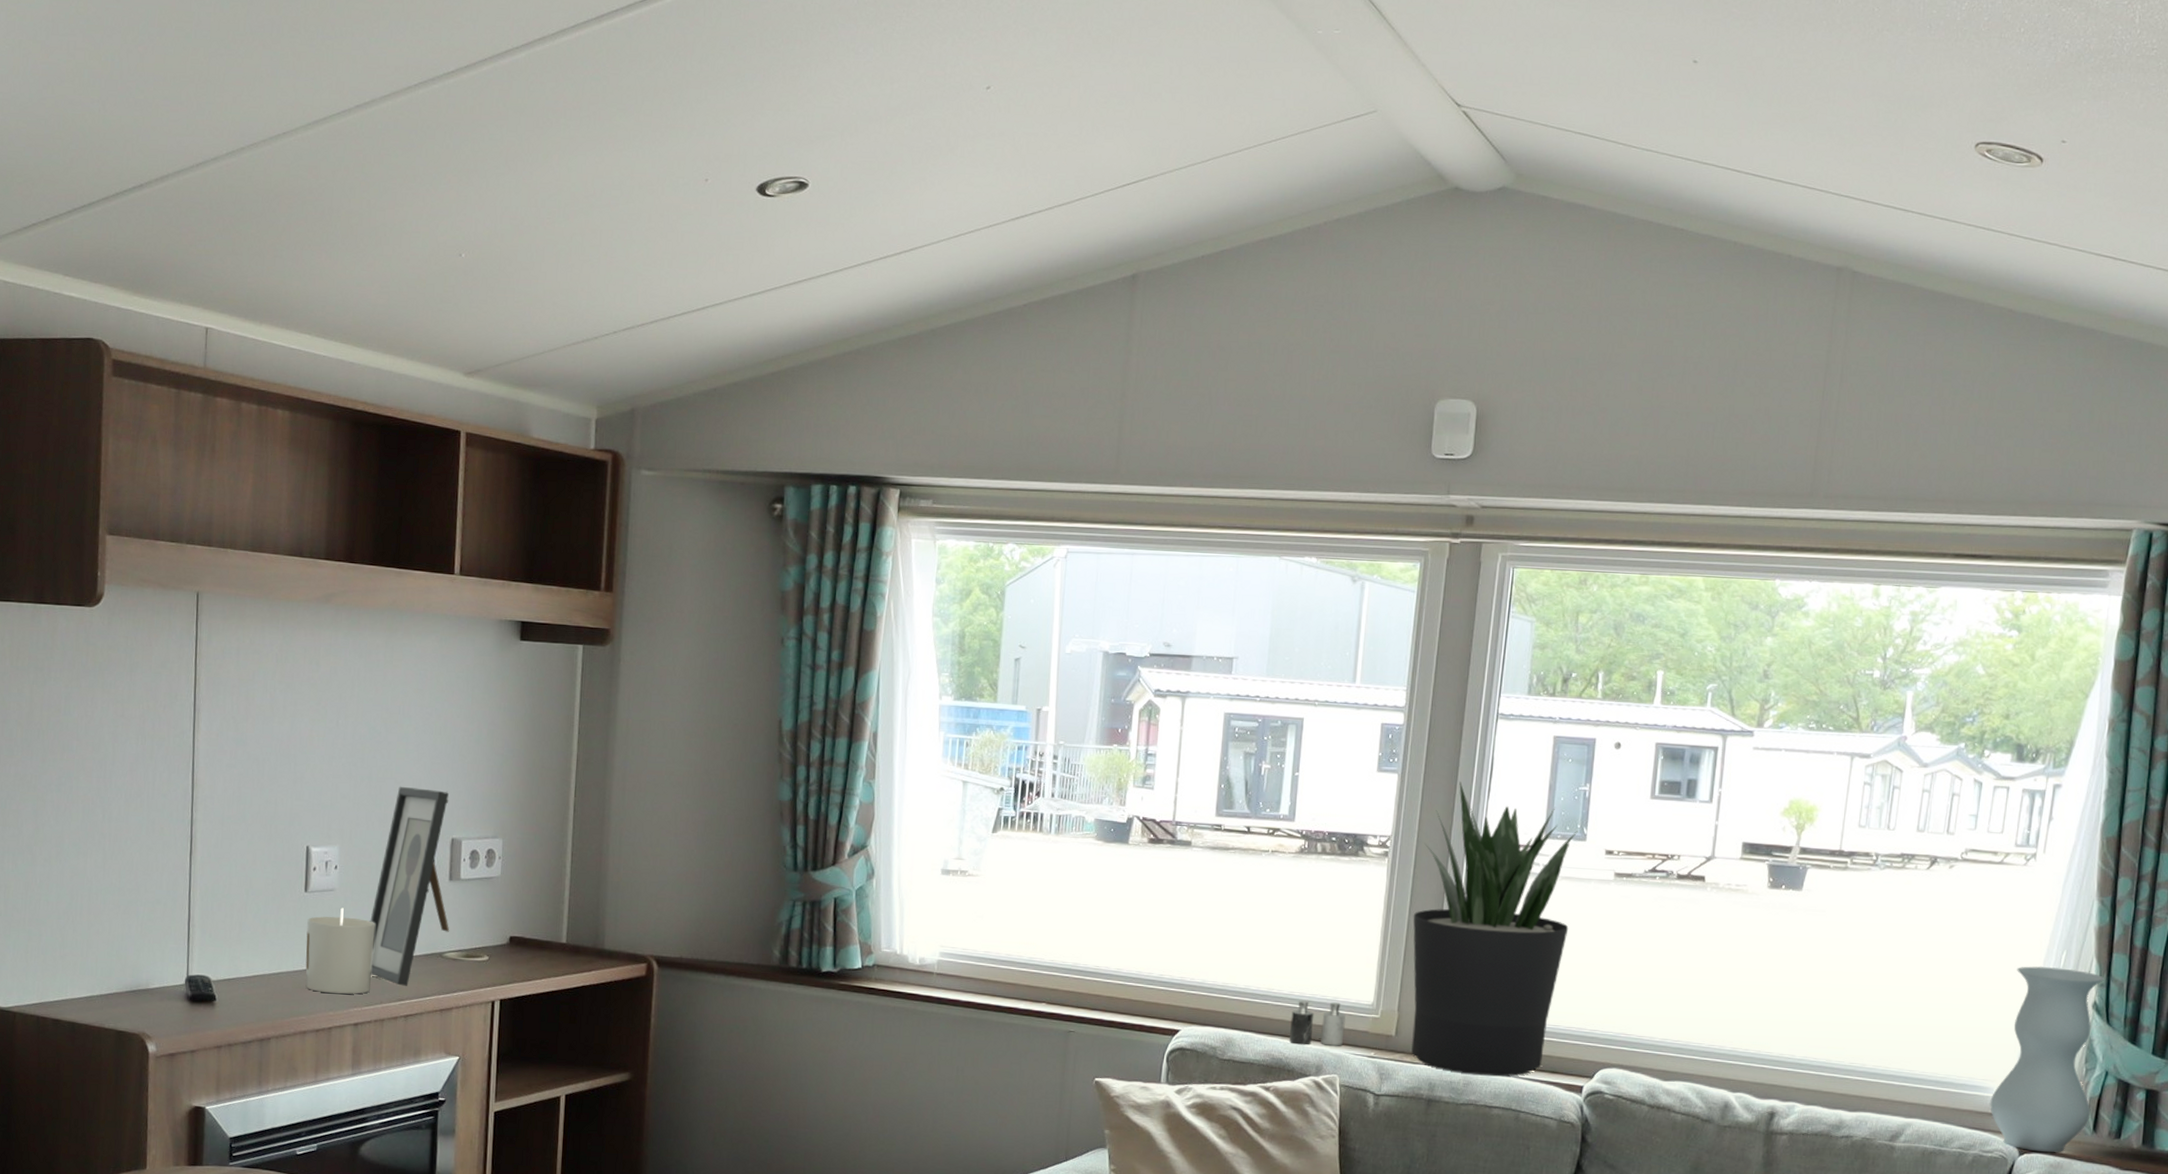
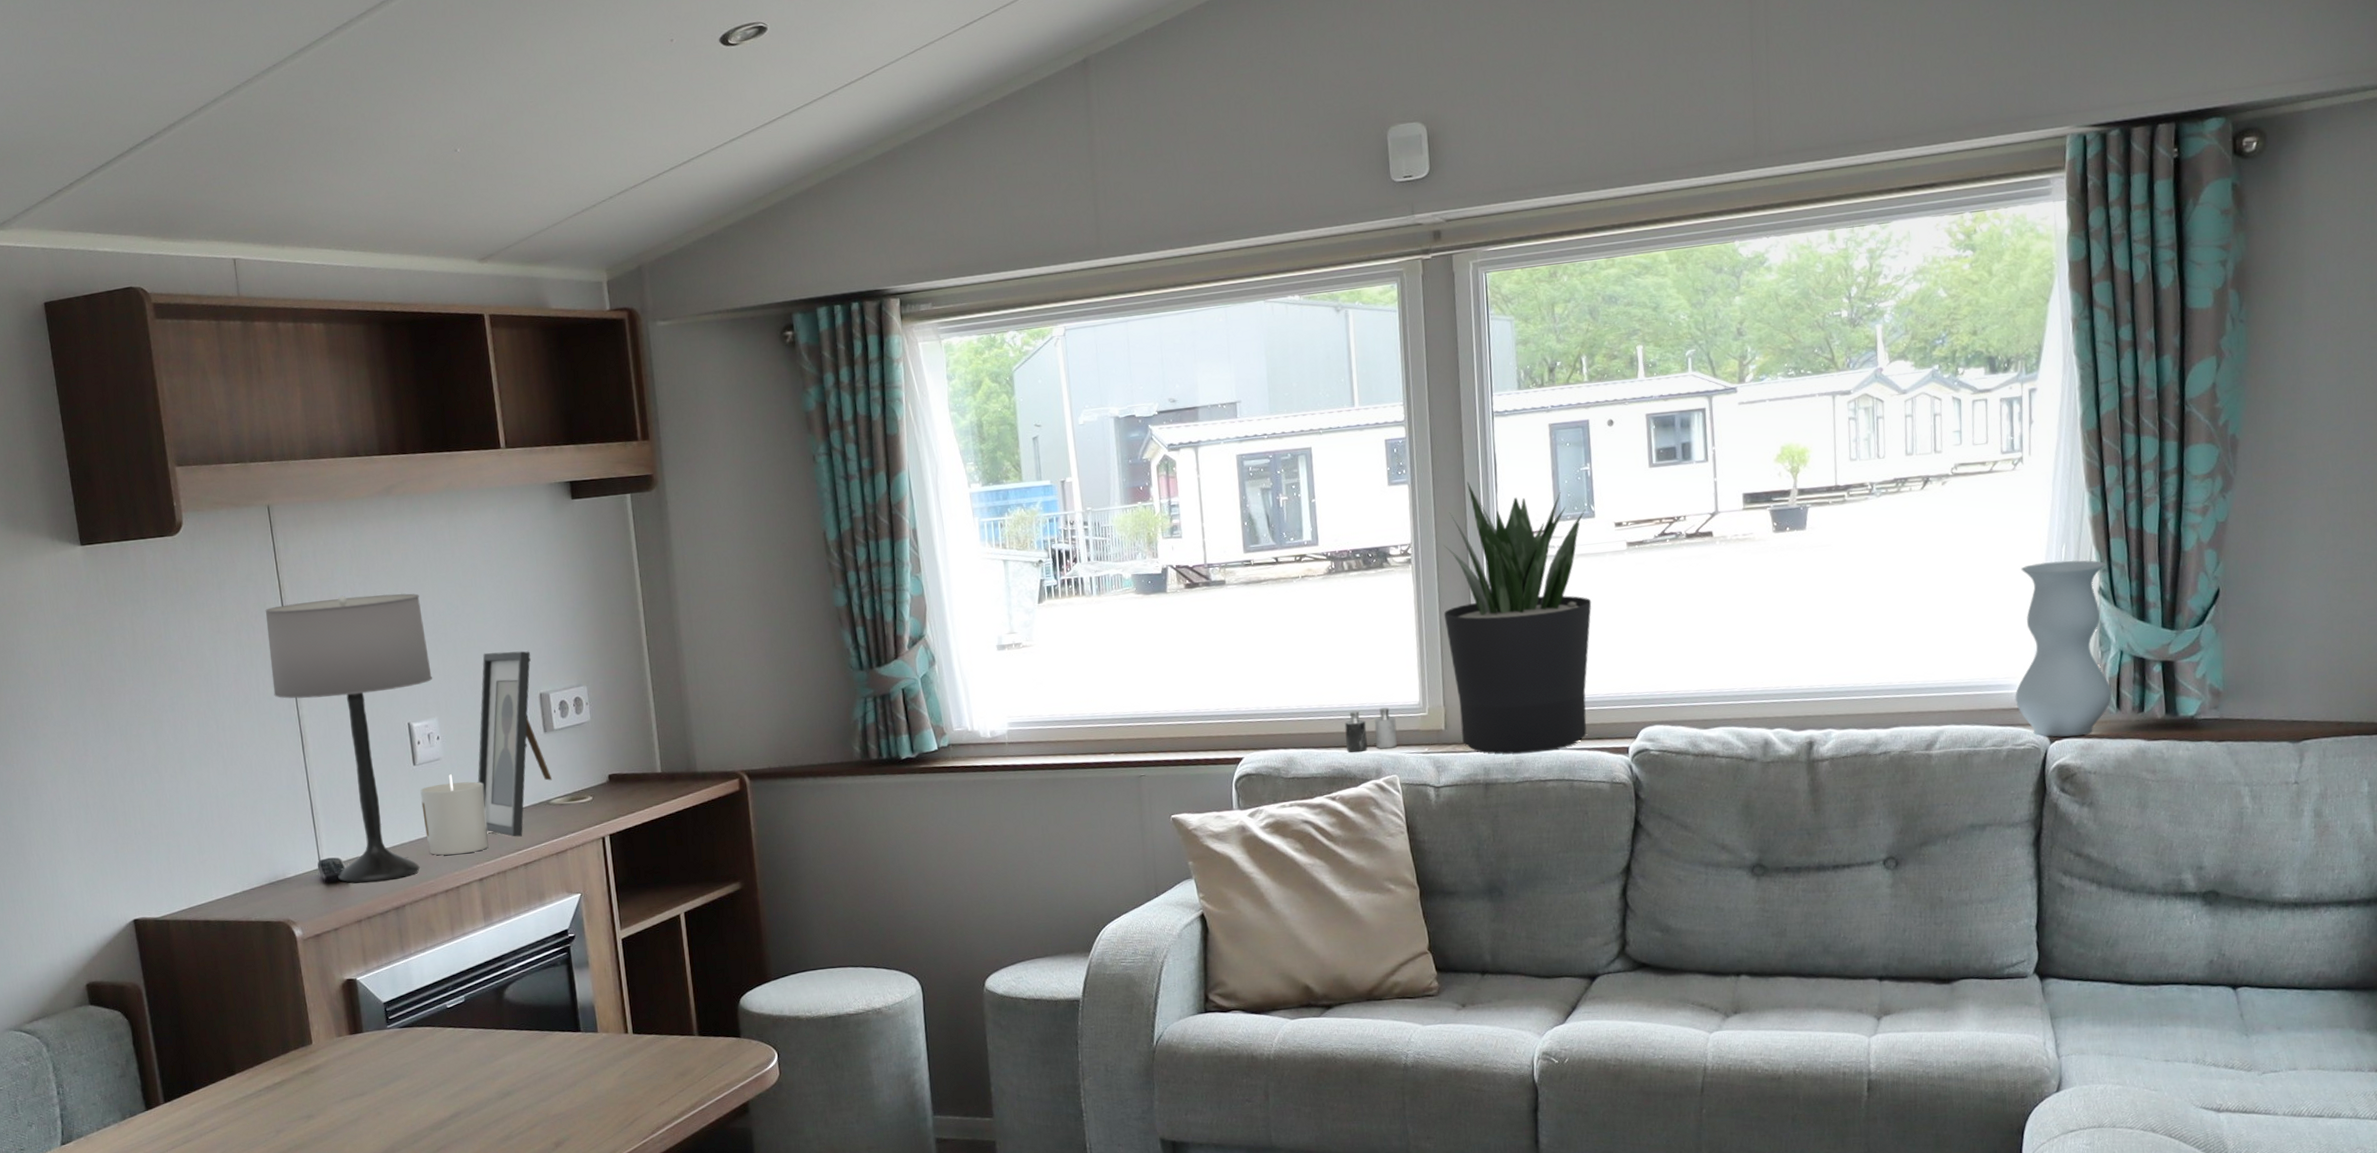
table lamp: none [169,699,342,1009] -> present [265,593,433,883]

